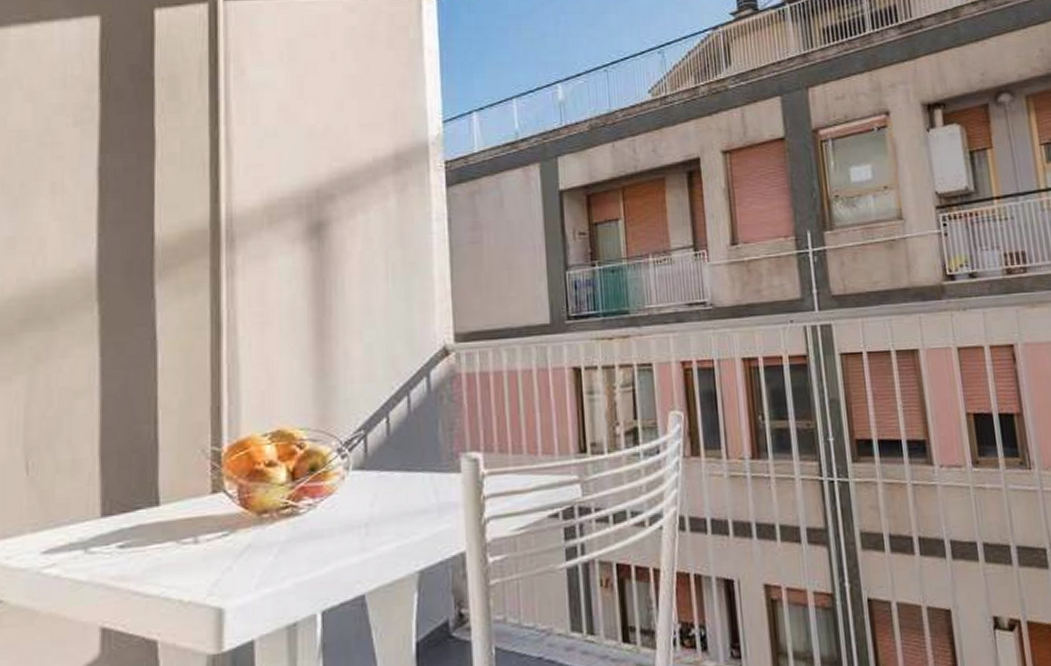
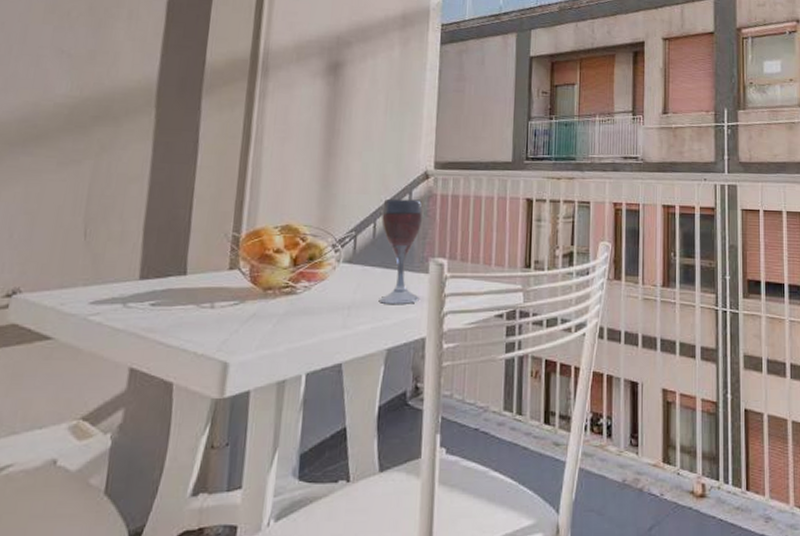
cup: none [395,382,454,516] -> present [380,199,423,304]

